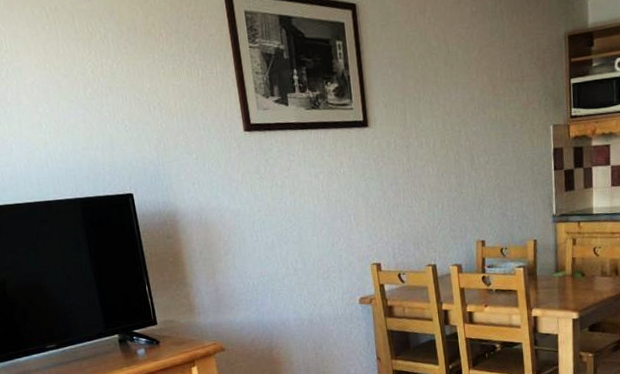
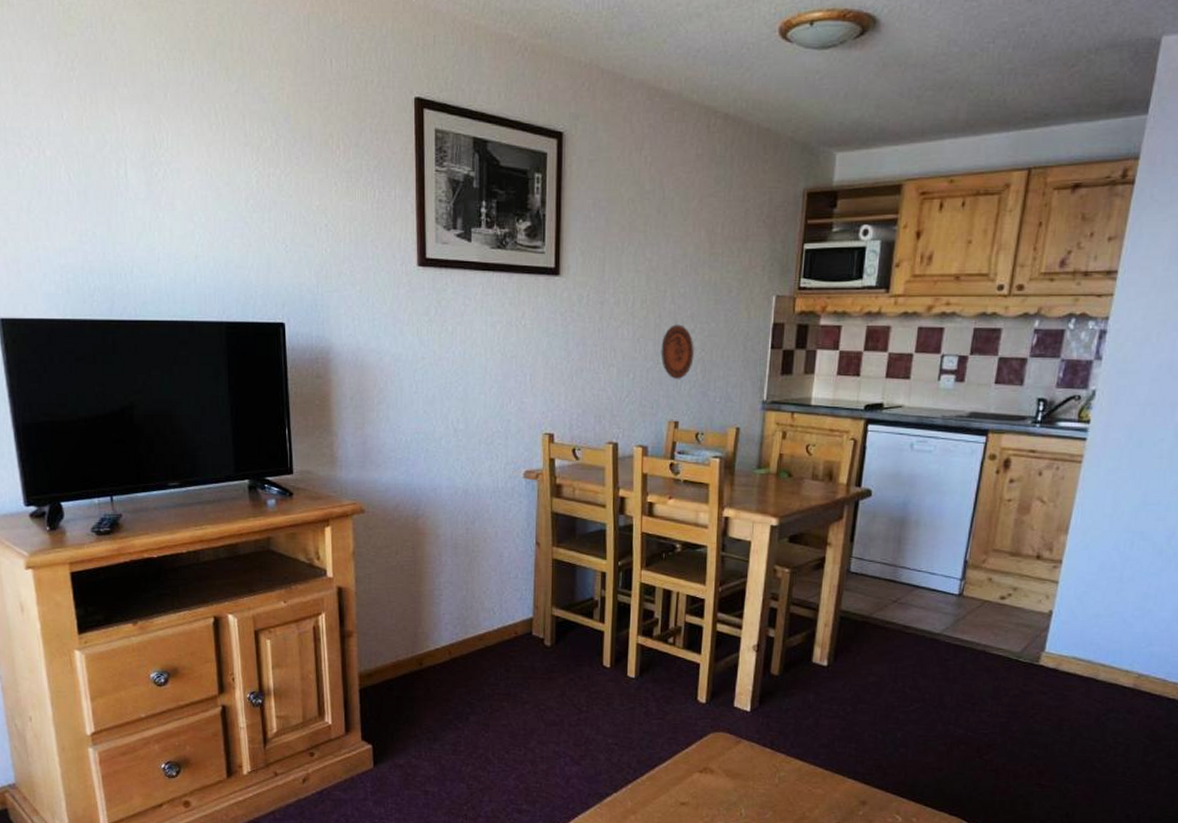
decorative plate: none [462,158,491,205] -> present [660,324,694,379]

